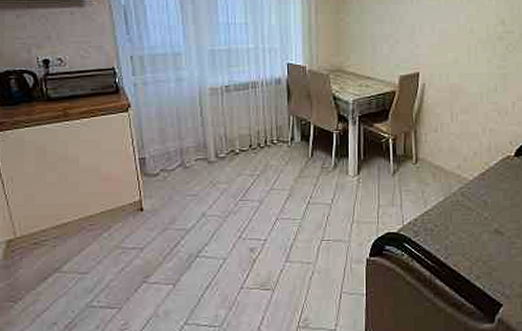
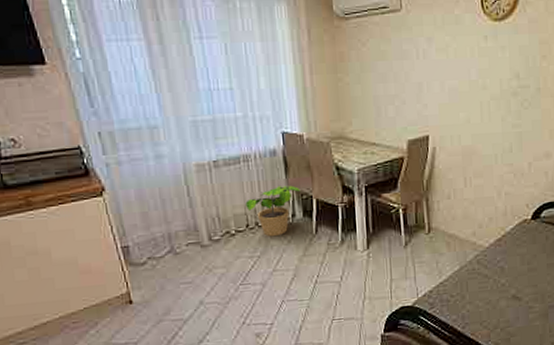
potted plant: none [250,111,300,158] -> present [245,185,301,237]

